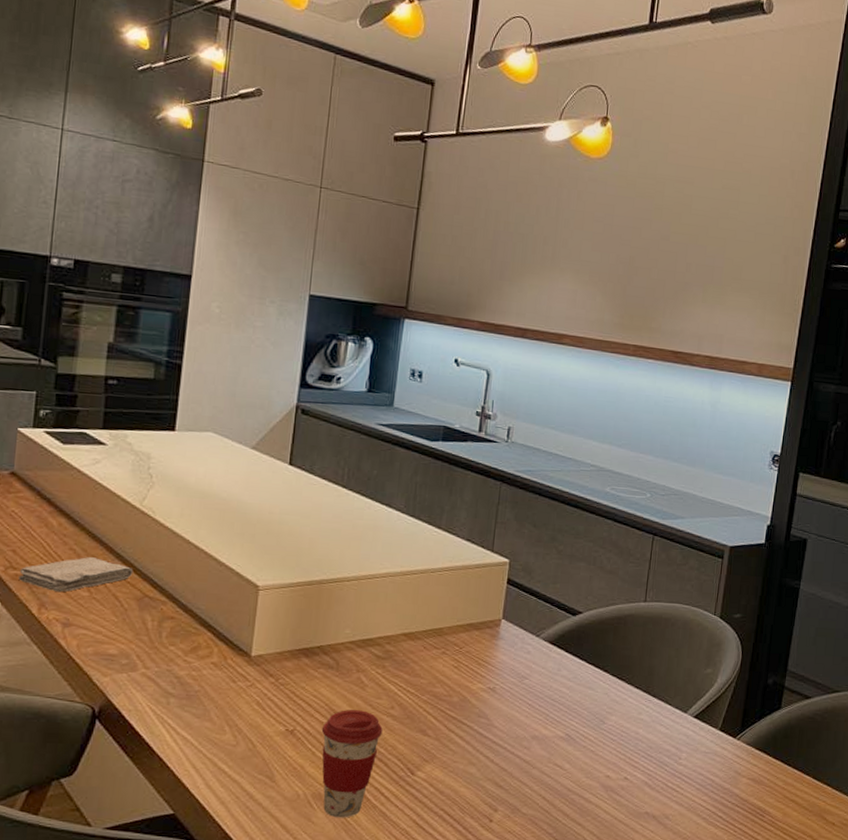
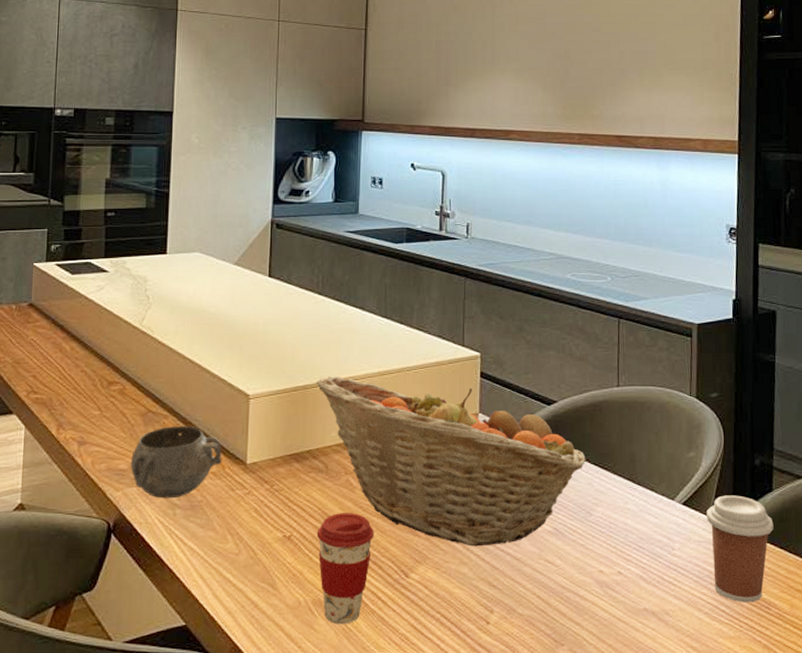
washcloth: present [18,557,134,593] -> none [39,378,137,413]
decorative bowl: none [121,612,225,687] -> present [130,425,222,499]
fruit basket: none [333,573,606,749] -> present [316,377,587,547]
coffee cup: none [714,711,778,810] -> present [707,495,774,603]

